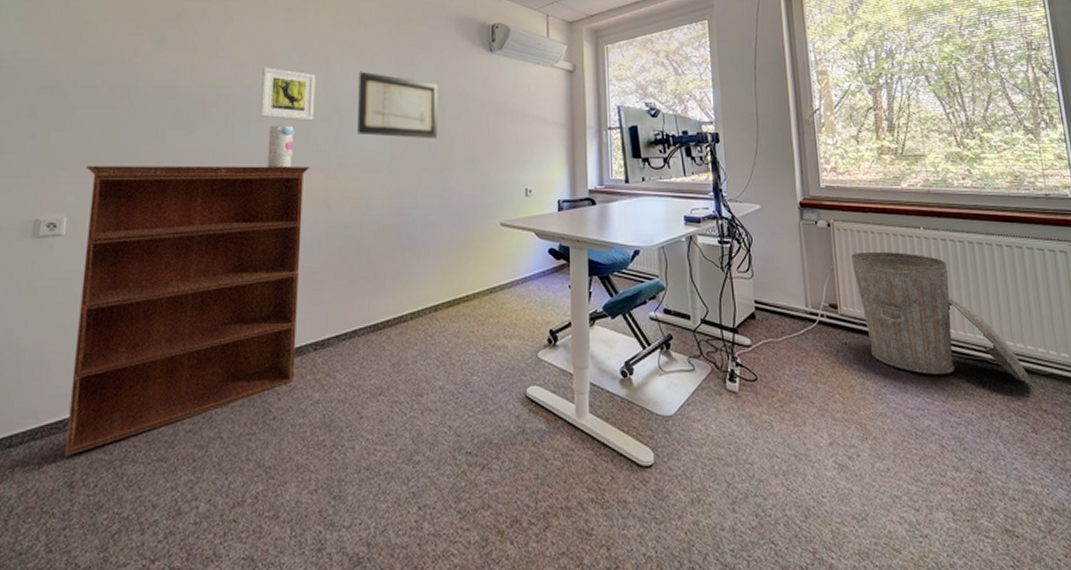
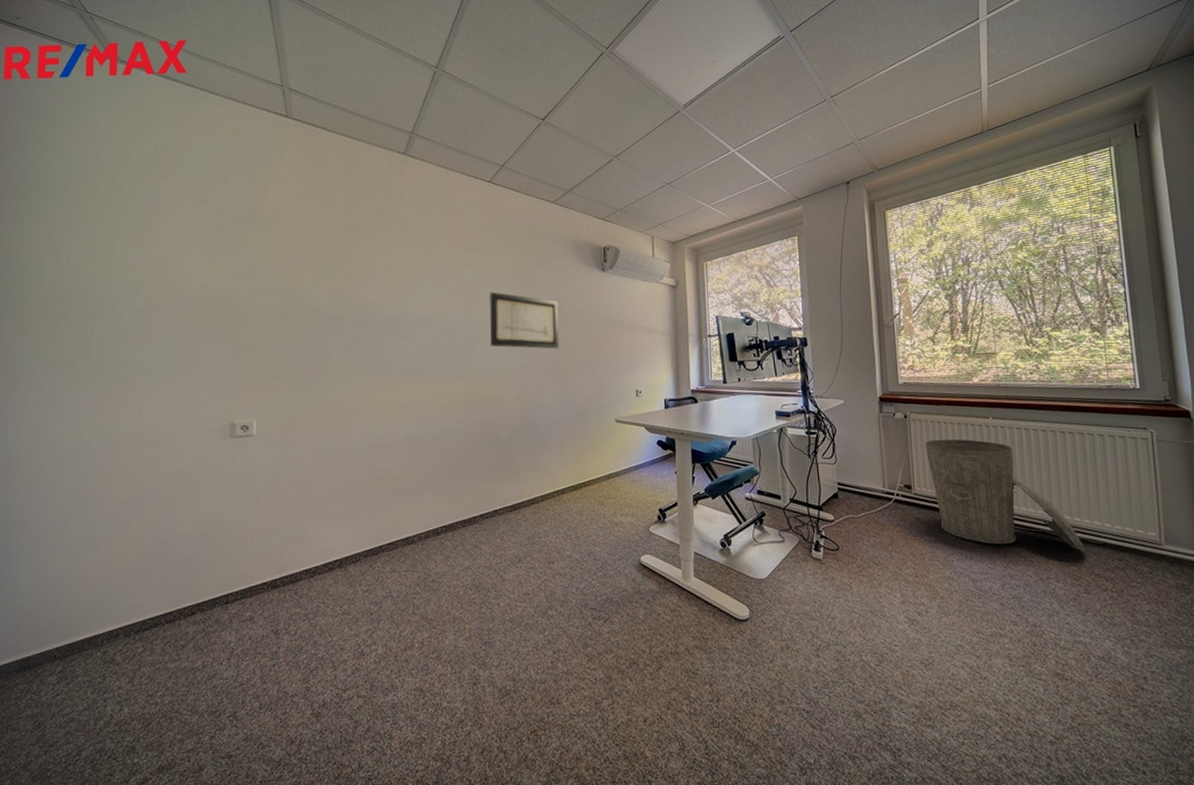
bookcase: present [65,165,310,457] -> none [268,375,452,611]
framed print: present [260,67,316,121] -> none [408,291,454,336]
decorative vase: present [267,124,295,169] -> none [416,339,438,377]

